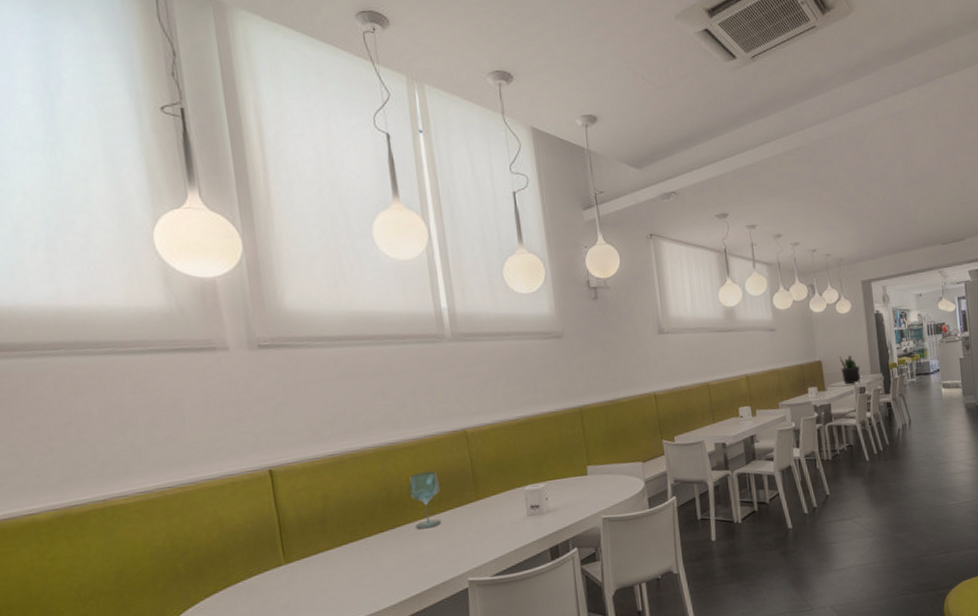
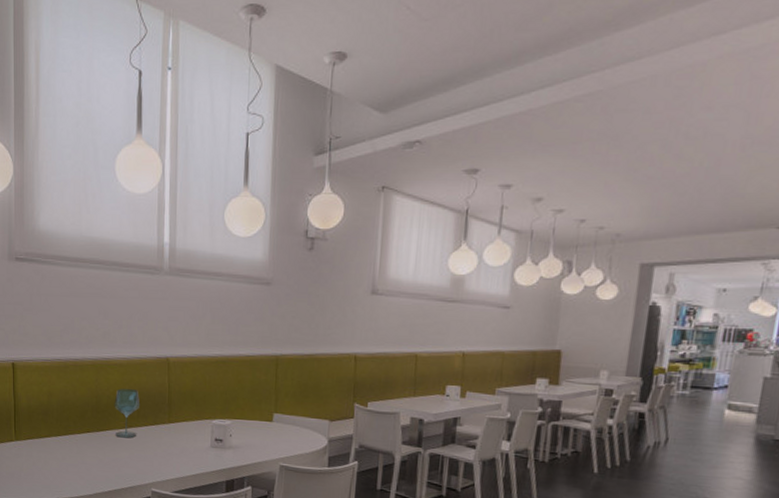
planter: present [839,354,861,384] -> none [585,349,612,383]

